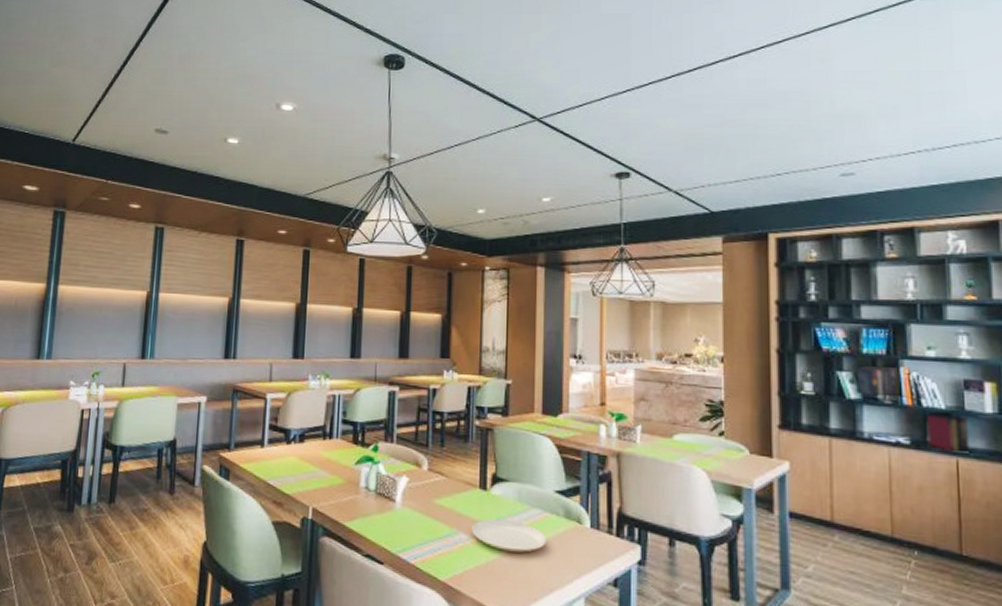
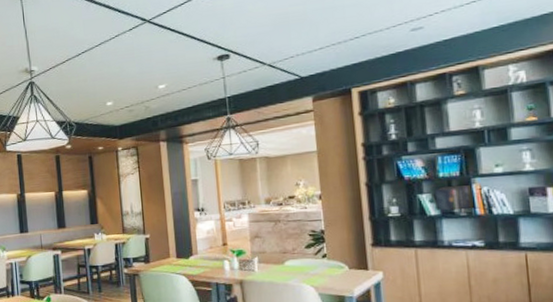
books: present [928,412,971,453] -> none [498,217,537,248]

